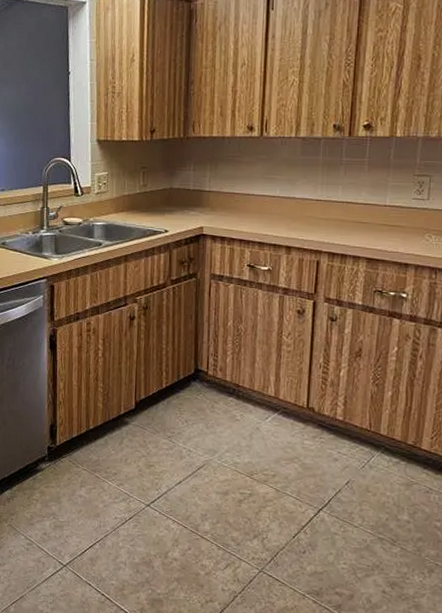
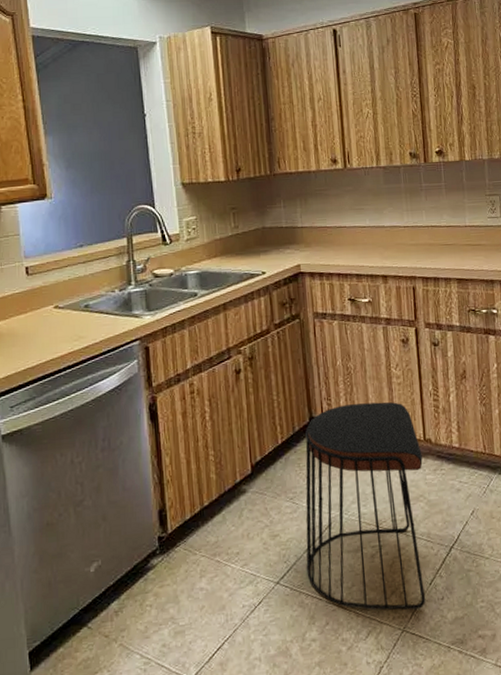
stool: none [176,363,303,556] -> present [305,402,426,610]

